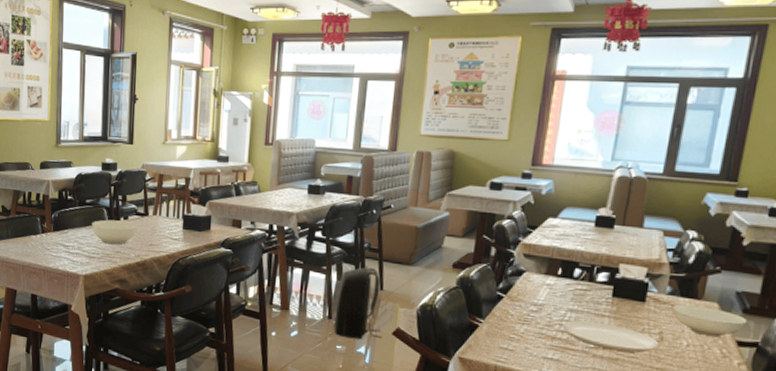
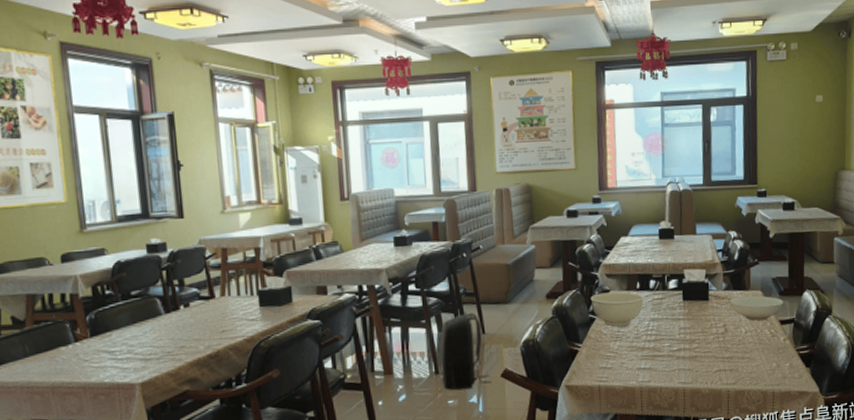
bowl: present [91,219,139,245] -> none [142,308,205,340]
soup bowl: none [501,272,564,311] -> present [590,291,644,327]
plate: present [562,320,659,353] -> none [648,325,725,350]

